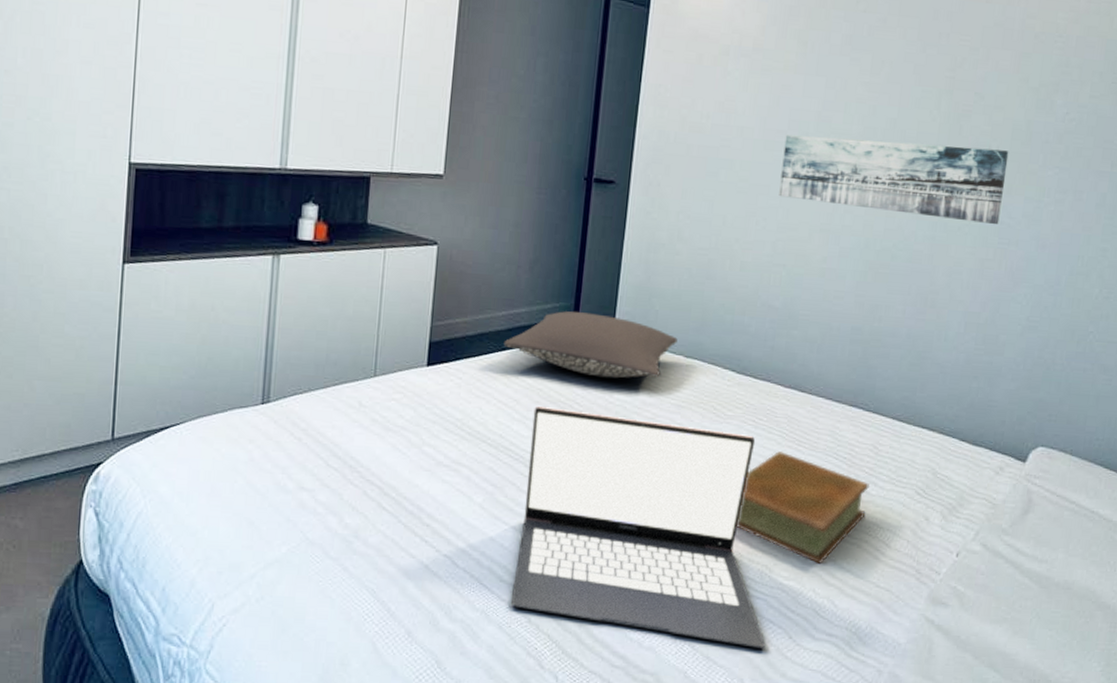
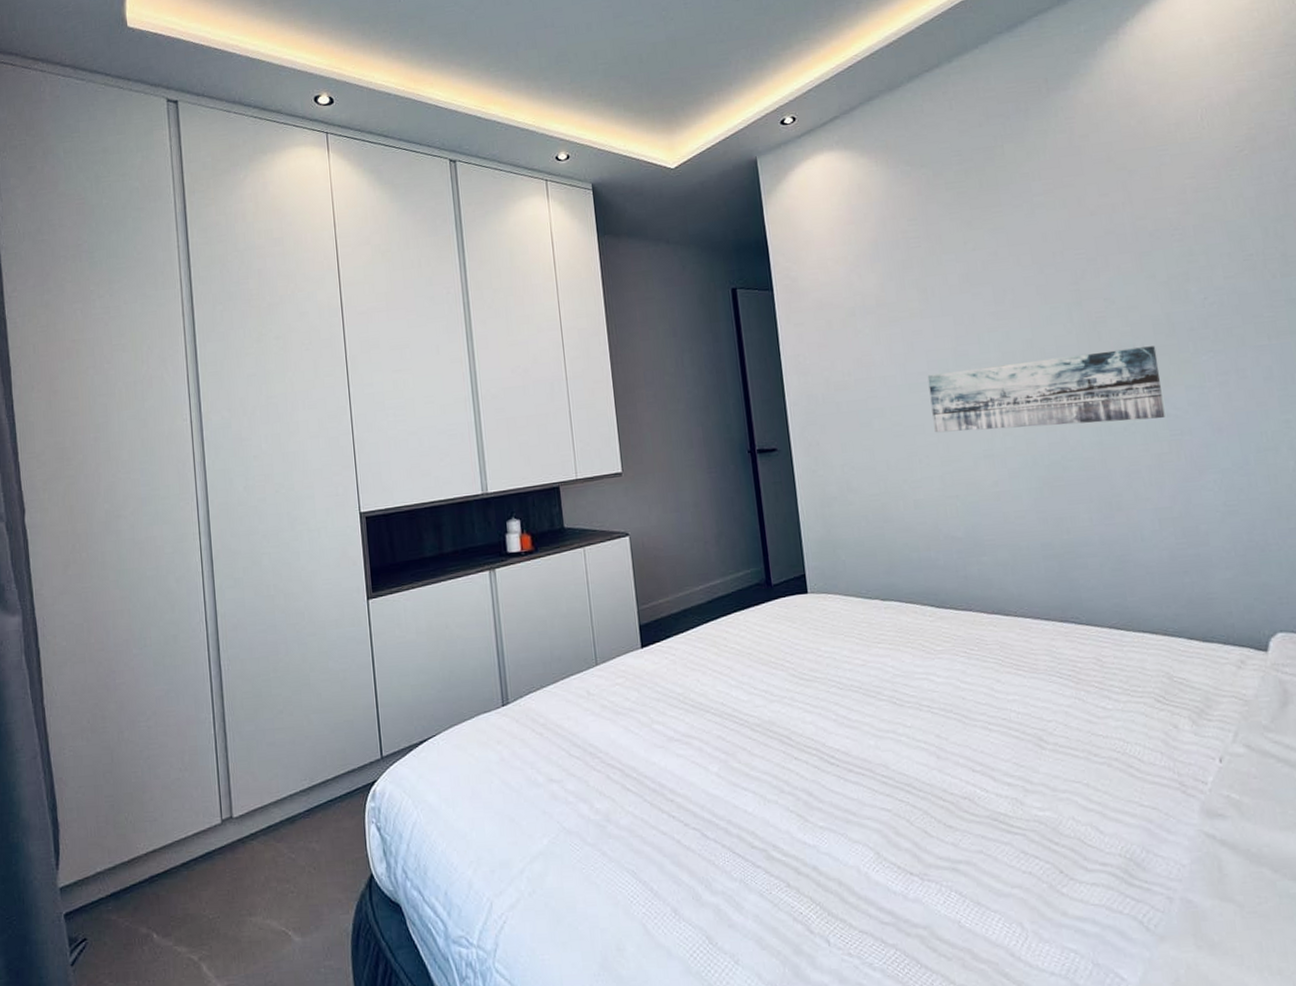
pillow: present [503,311,678,379] -> none [706,573,870,633]
laptop: present [511,406,766,650] -> none [748,667,1037,888]
book: present [737,451,869,565] -> none [971,678,1108,790]

